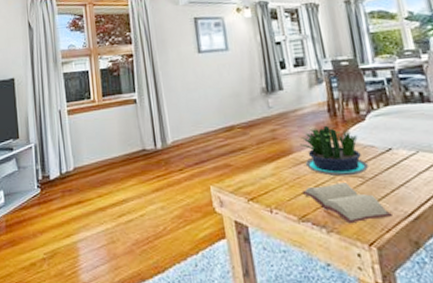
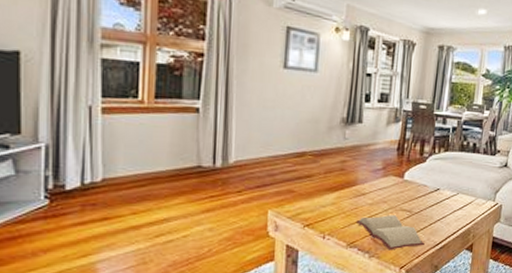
potted plant: present [300,125,368,177] -> none [365,162,417,210]

